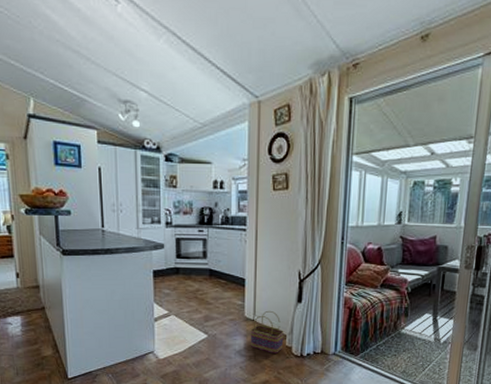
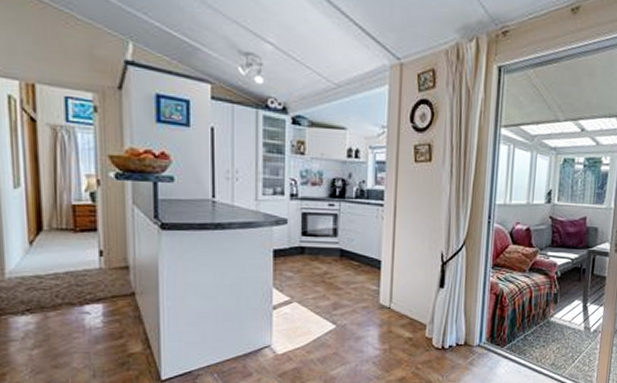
basket: present [250,310,284,353] -> none [385,296,424,346]

